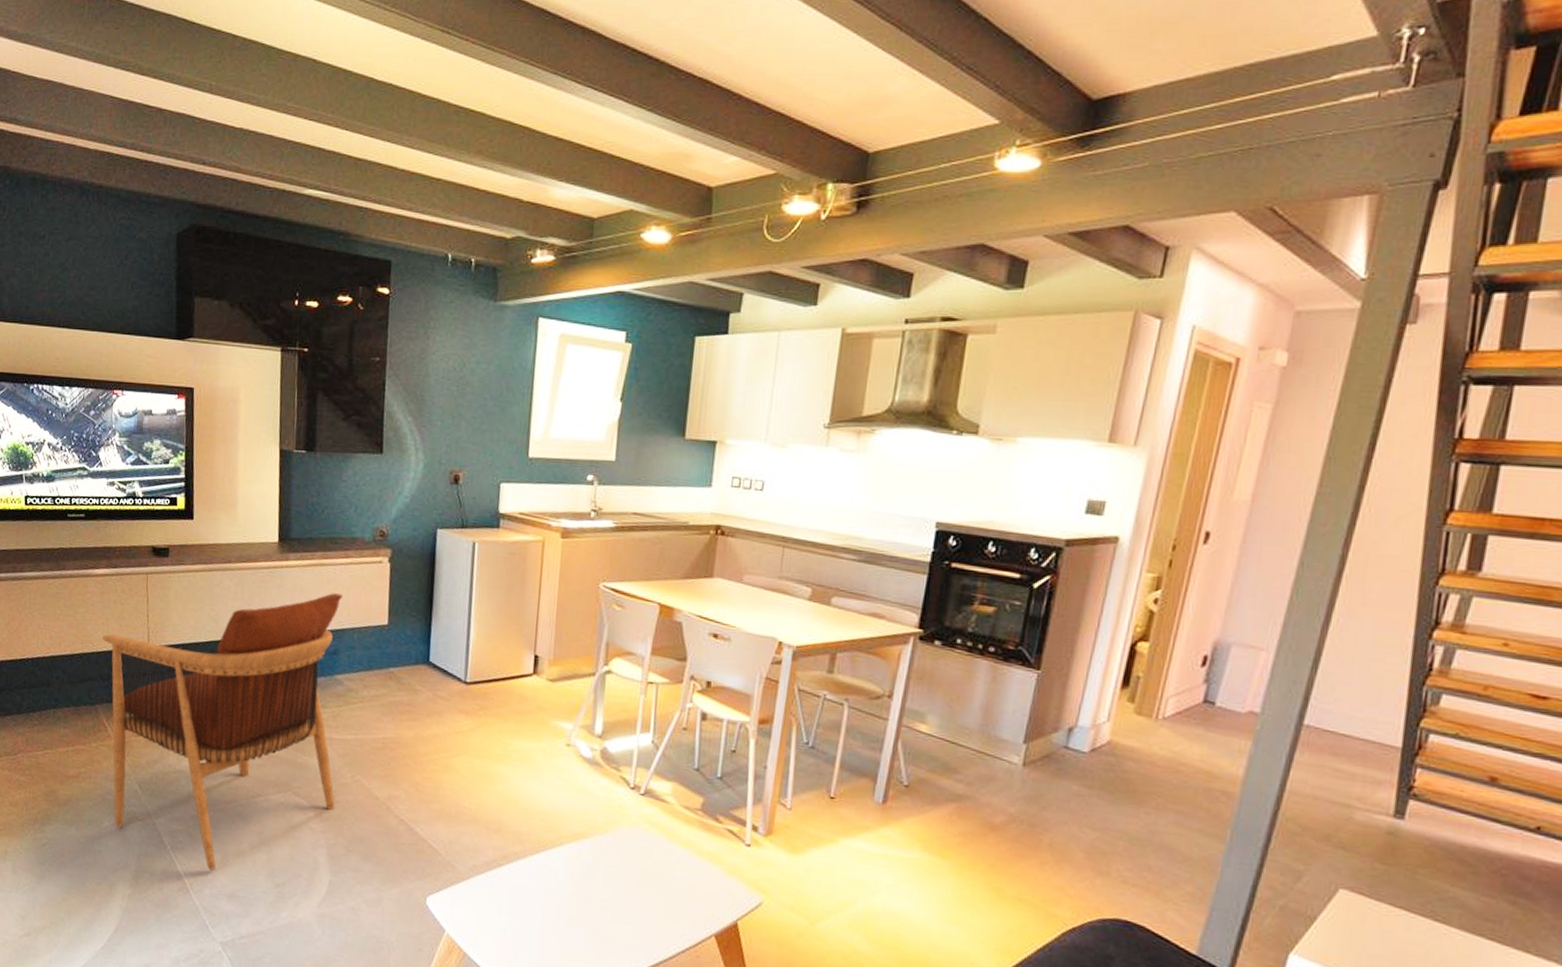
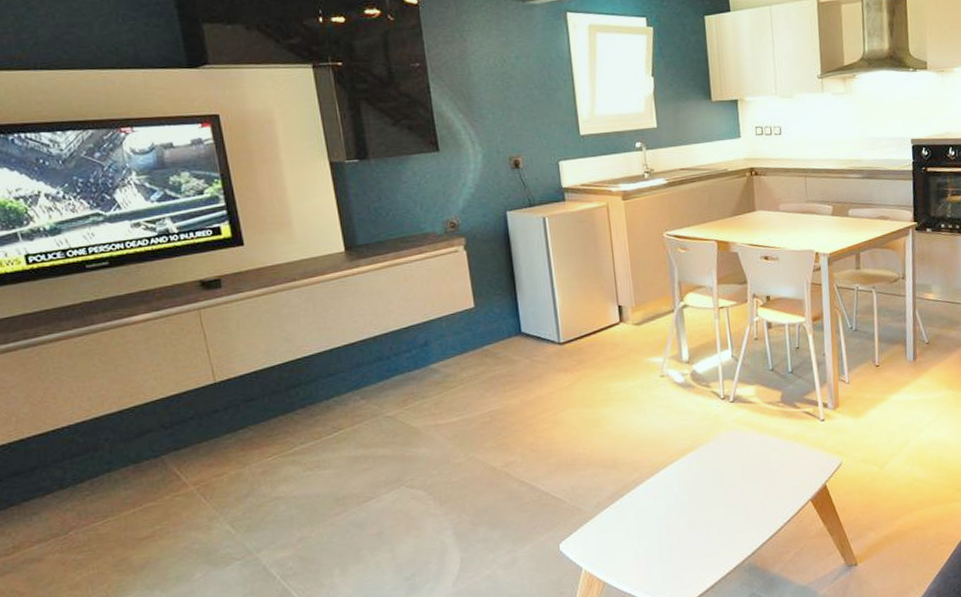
armchair: present [101,593,344,871] -> none [155,288,453,586]

